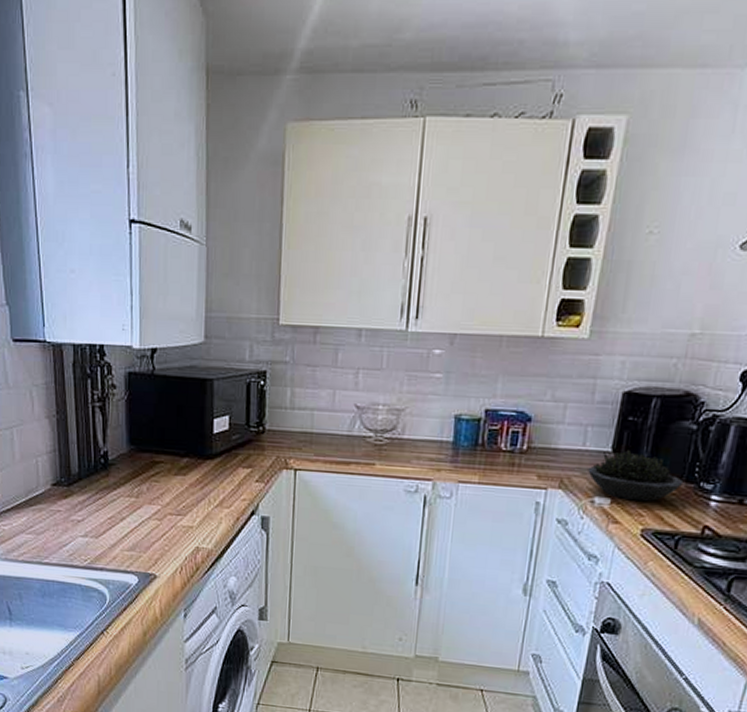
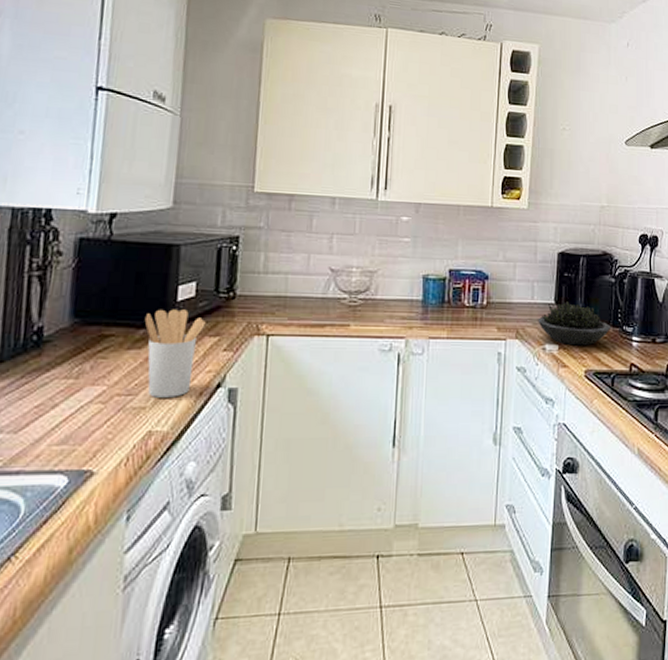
utensil holder: none [187,440,239,520] -> present [144,309,206,398]

